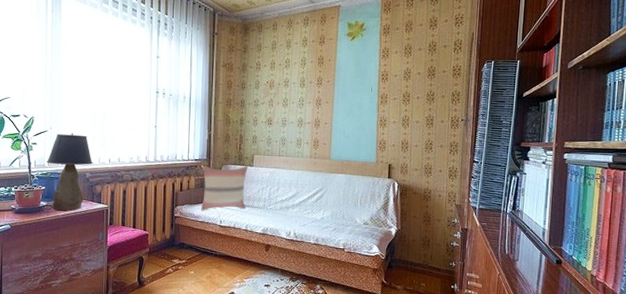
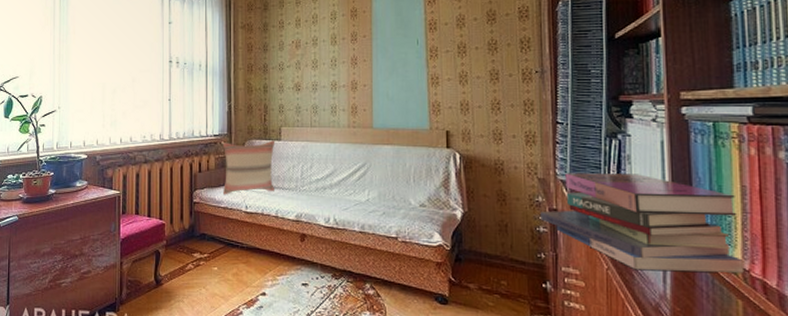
table lamp: present [47,132,93,211] -> none [55,111,104,200]
books: none [454,201,593,278] -> present [539,173,743,273]

